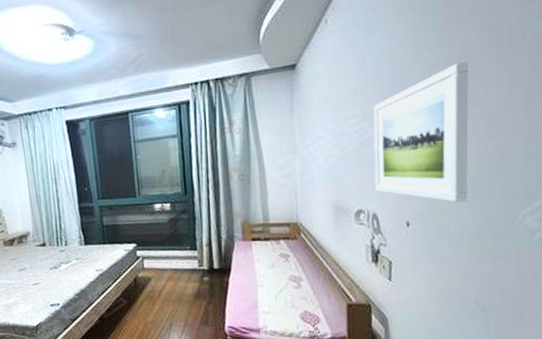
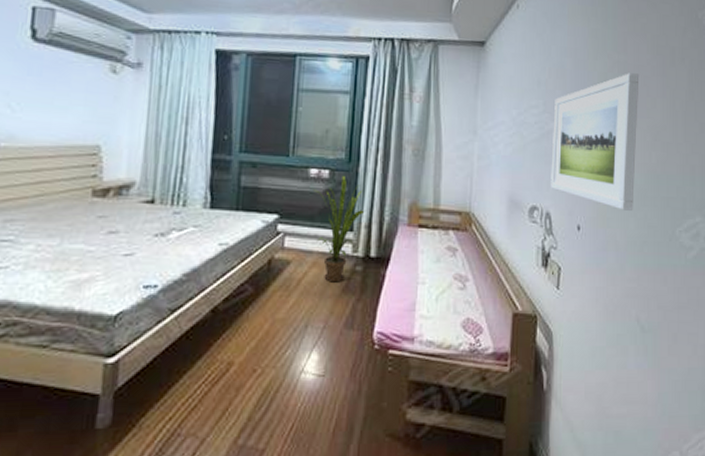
house plant: none [159,206,205,292] -> present [313,175,365,283]

